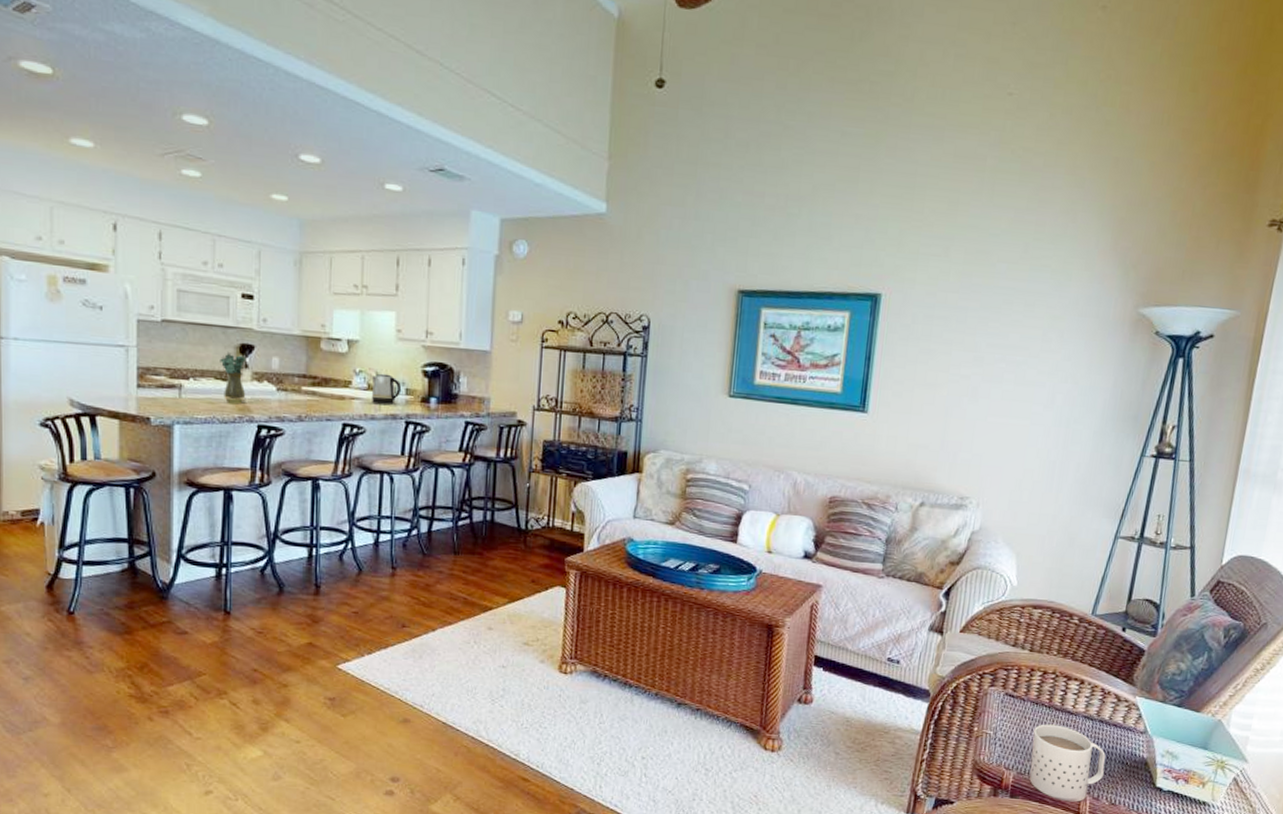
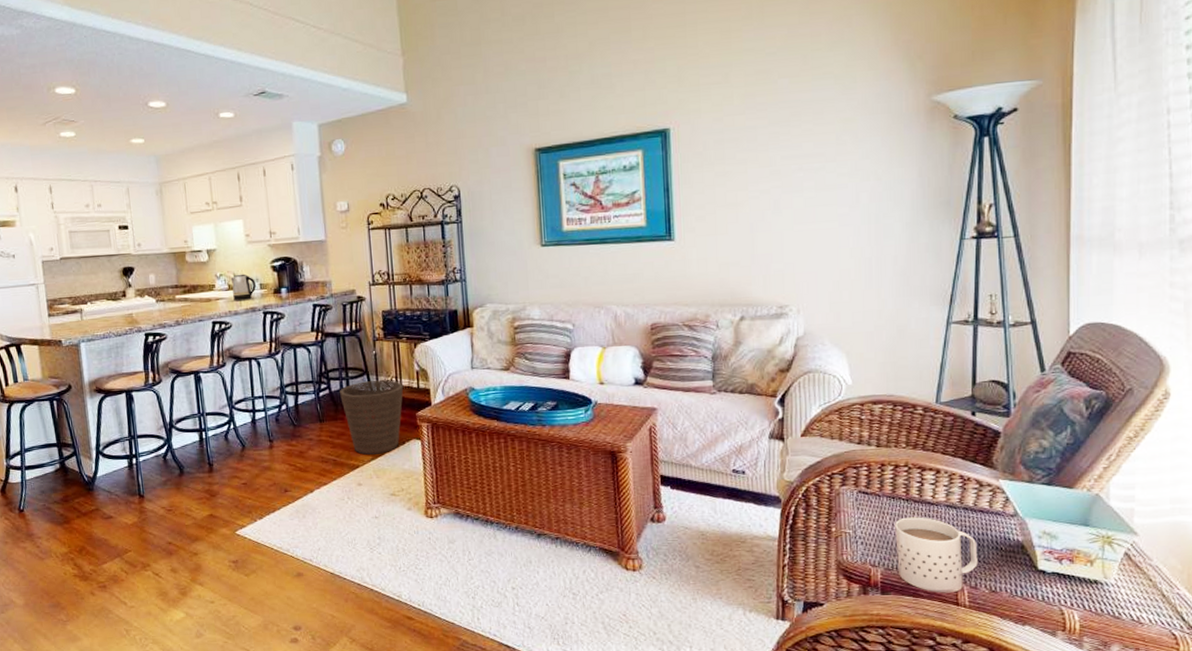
vase: present [220,351,246,405] -> none [108,275,133,319]
basket: none [482,515,556,598] -> present [340,380,404,455]

